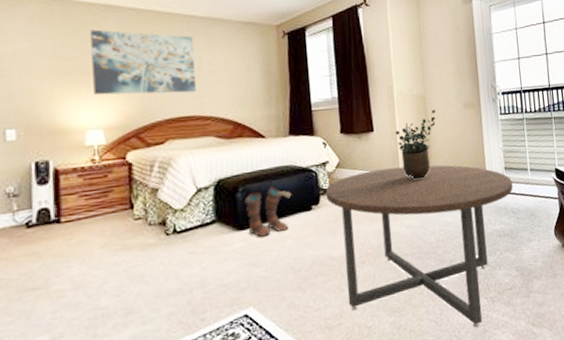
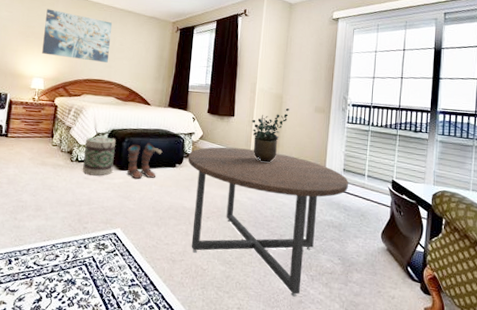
basket: none [183,190,229,248] -> present [83,136,116,176]

